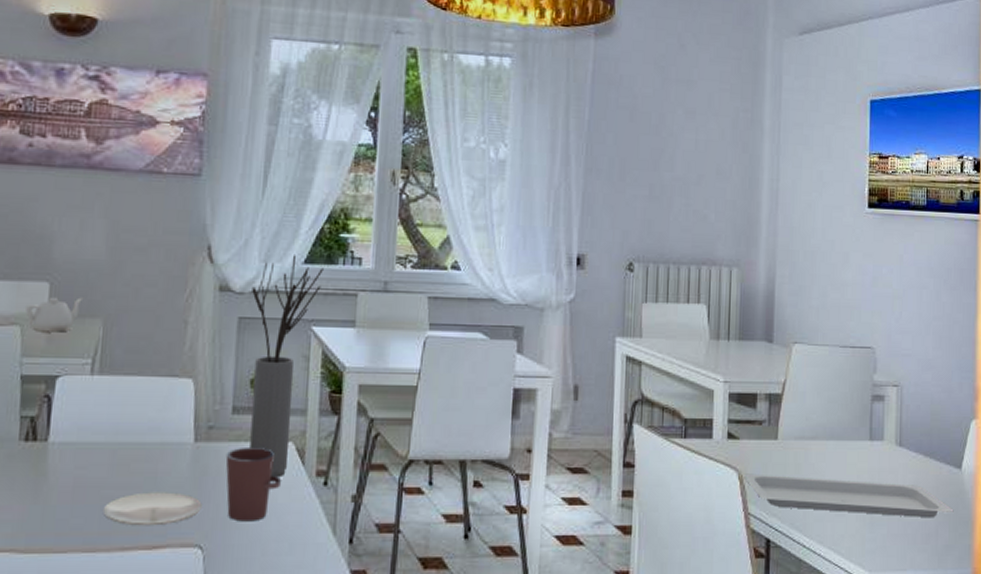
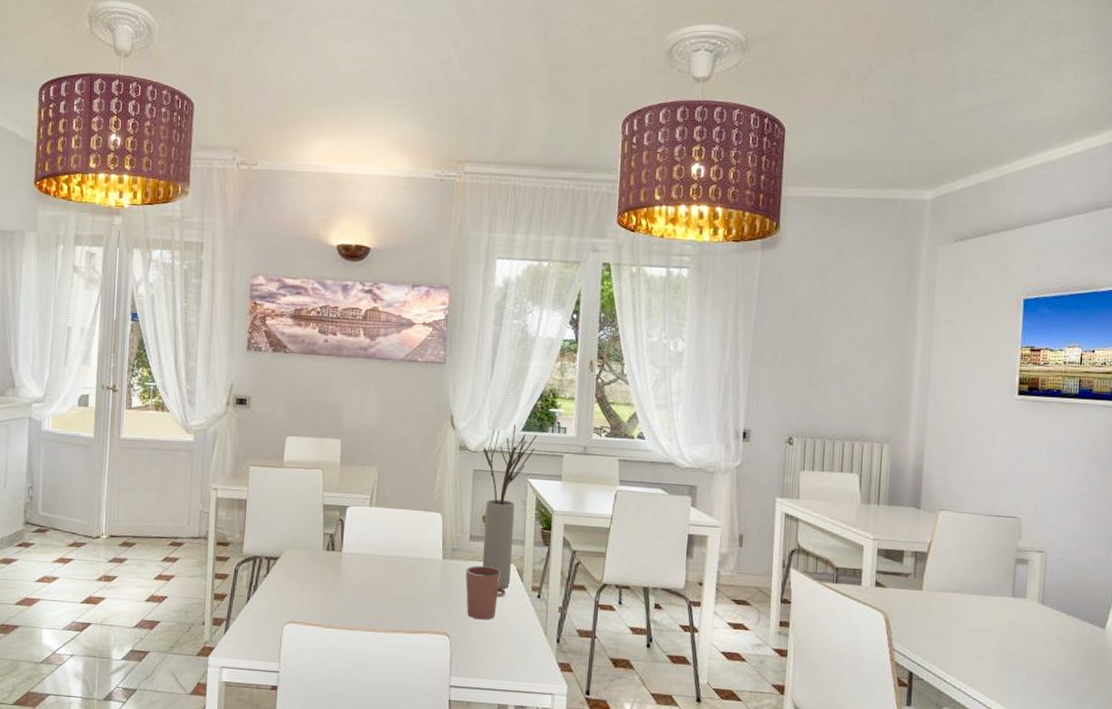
teapot: present [26,296,84,332] -> none [325,450,364,475]
plate: present [102,492,202,526] -> none [379,592,449,617]
serving tray: present [742,473,954,518] -> none [888,616,1096,669]

